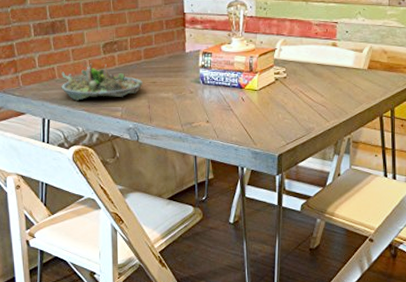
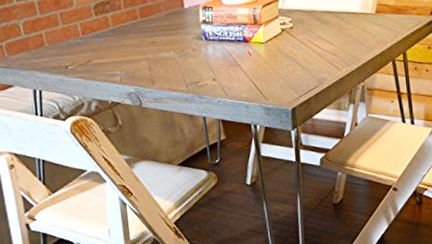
succulent planter: present [61,62,143,101] -> none [50,25,141,68]

